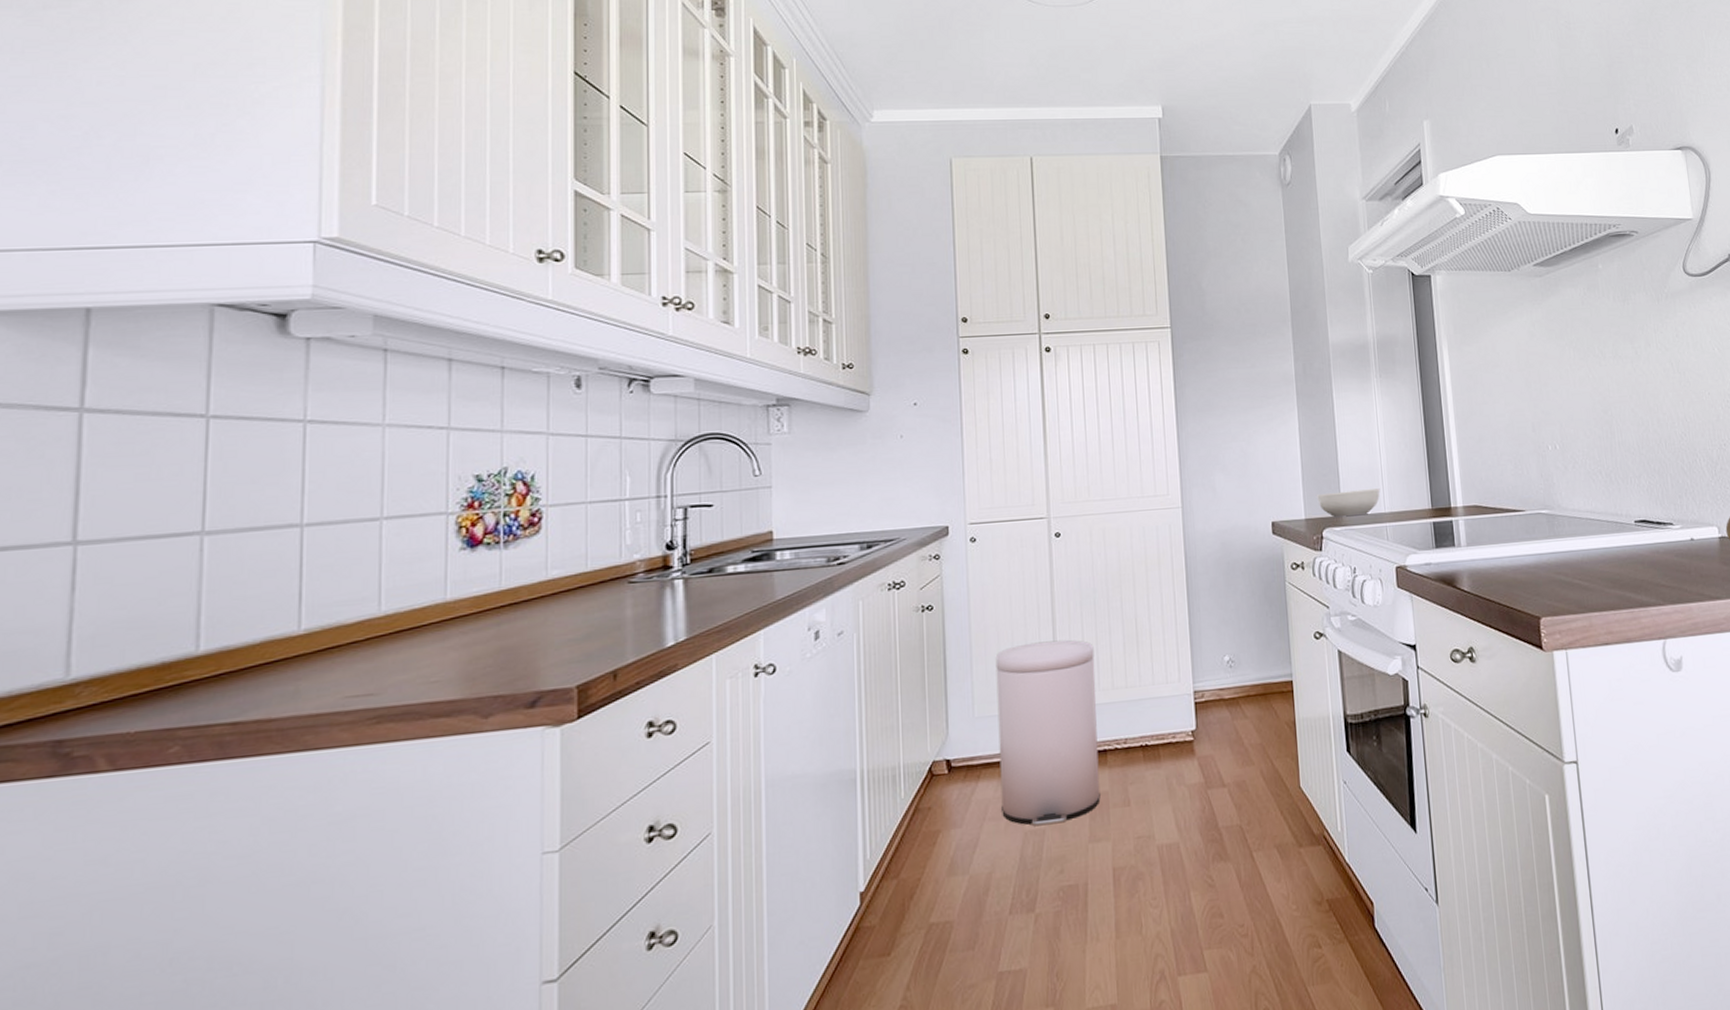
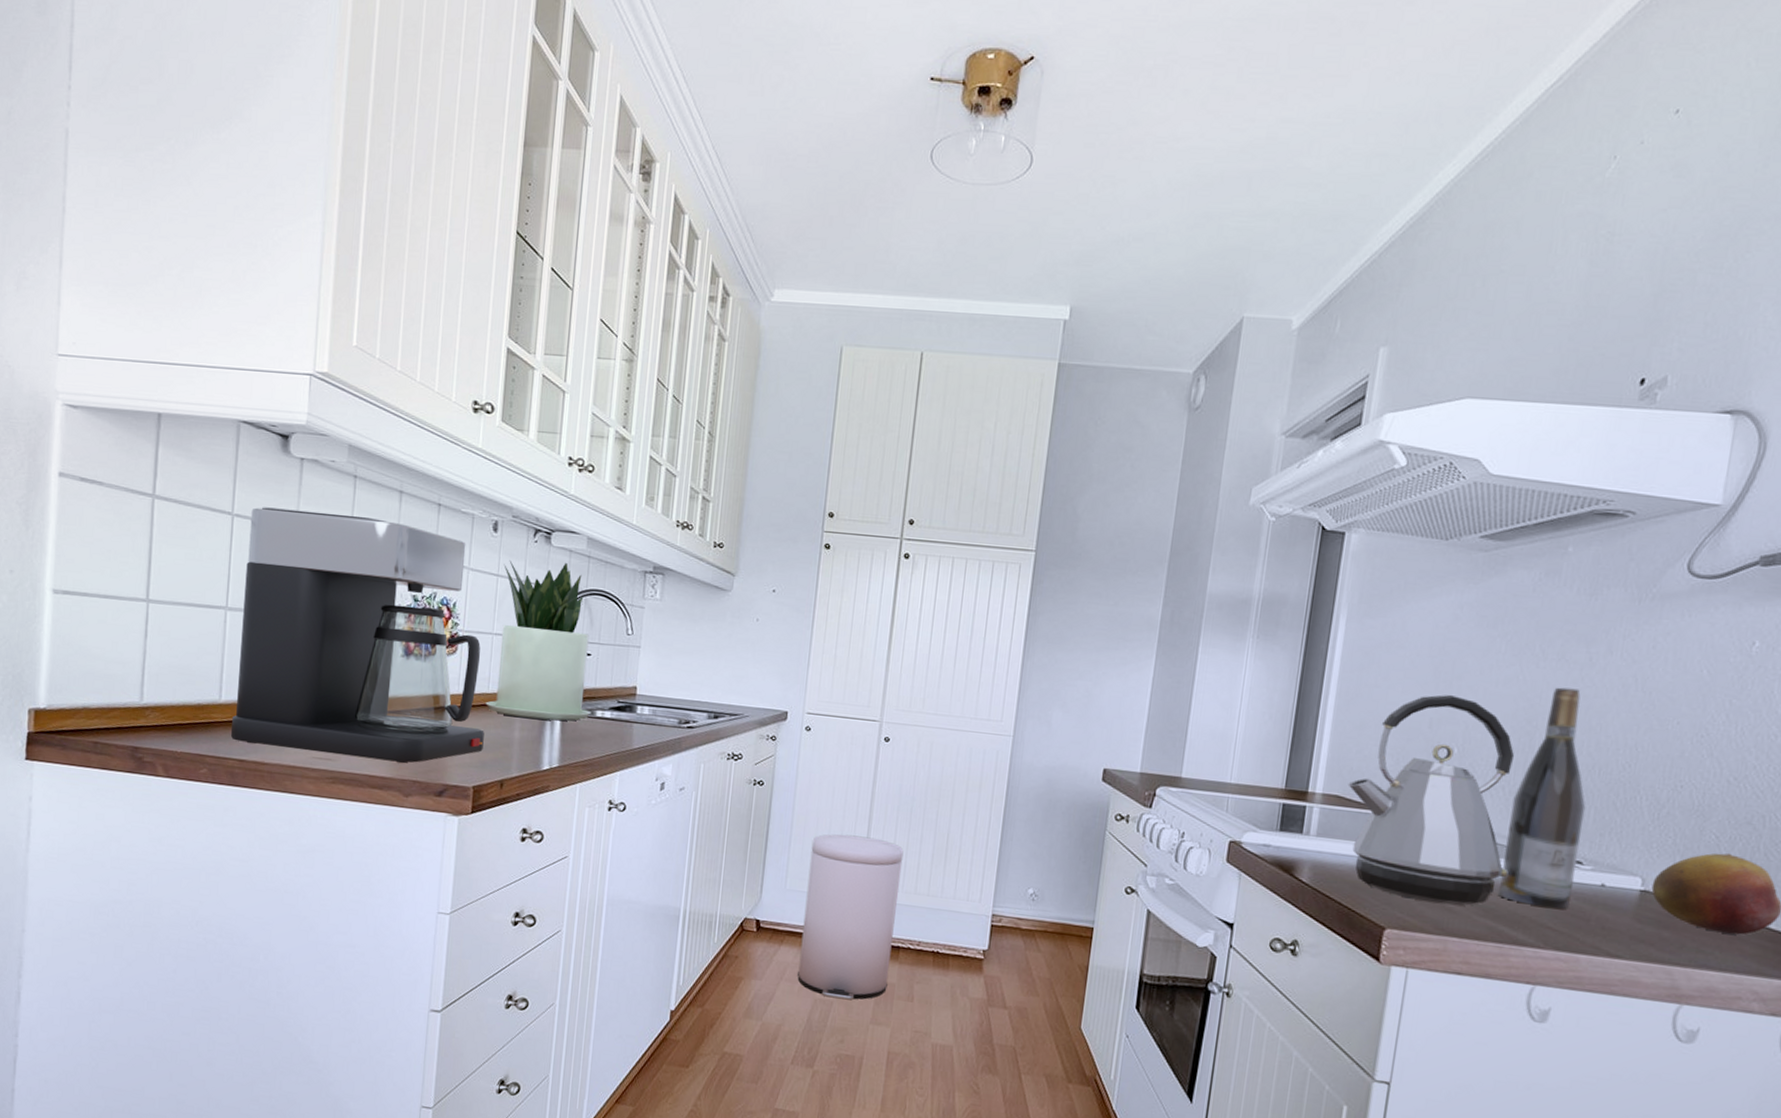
coffee maker: none [215,394,586,700] -> present [230,507,485,764]
planter: none [585,410,721,594] -> present [485,560,591,721]
bowl: present [1316,488,1380,518] -> none [1156,750,1230,782]
kettle: none [1481,399,1622,586] -> present [1348,694,1515,906]
wine bottle: none [1609,378,1673,569] -> present [1499,687,1586,909]

